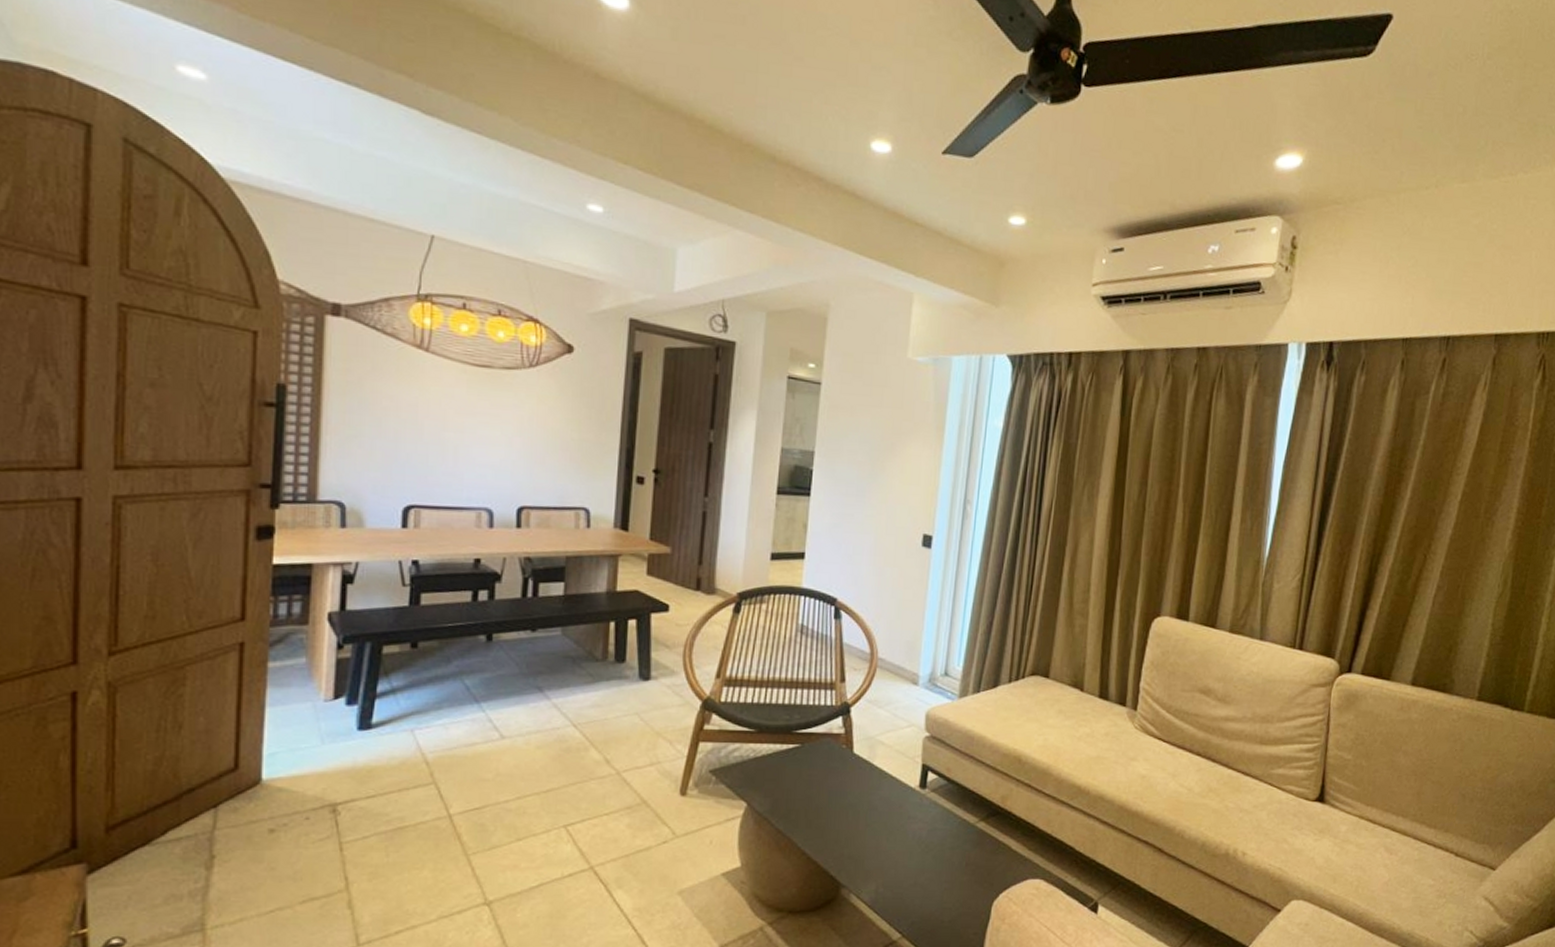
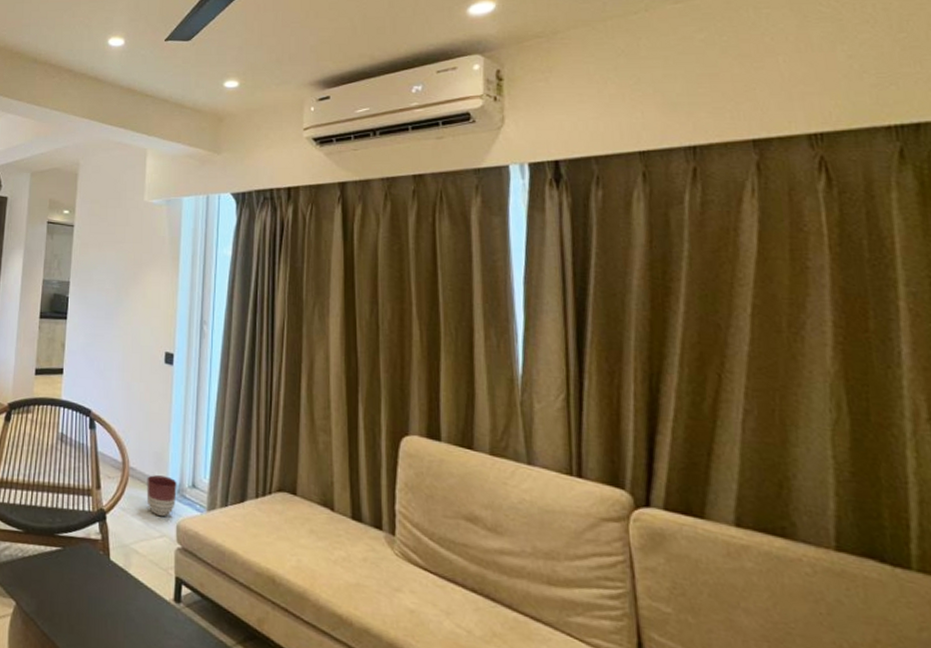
planter: none [895,665,929,706] -> present [146,475,177,516]

